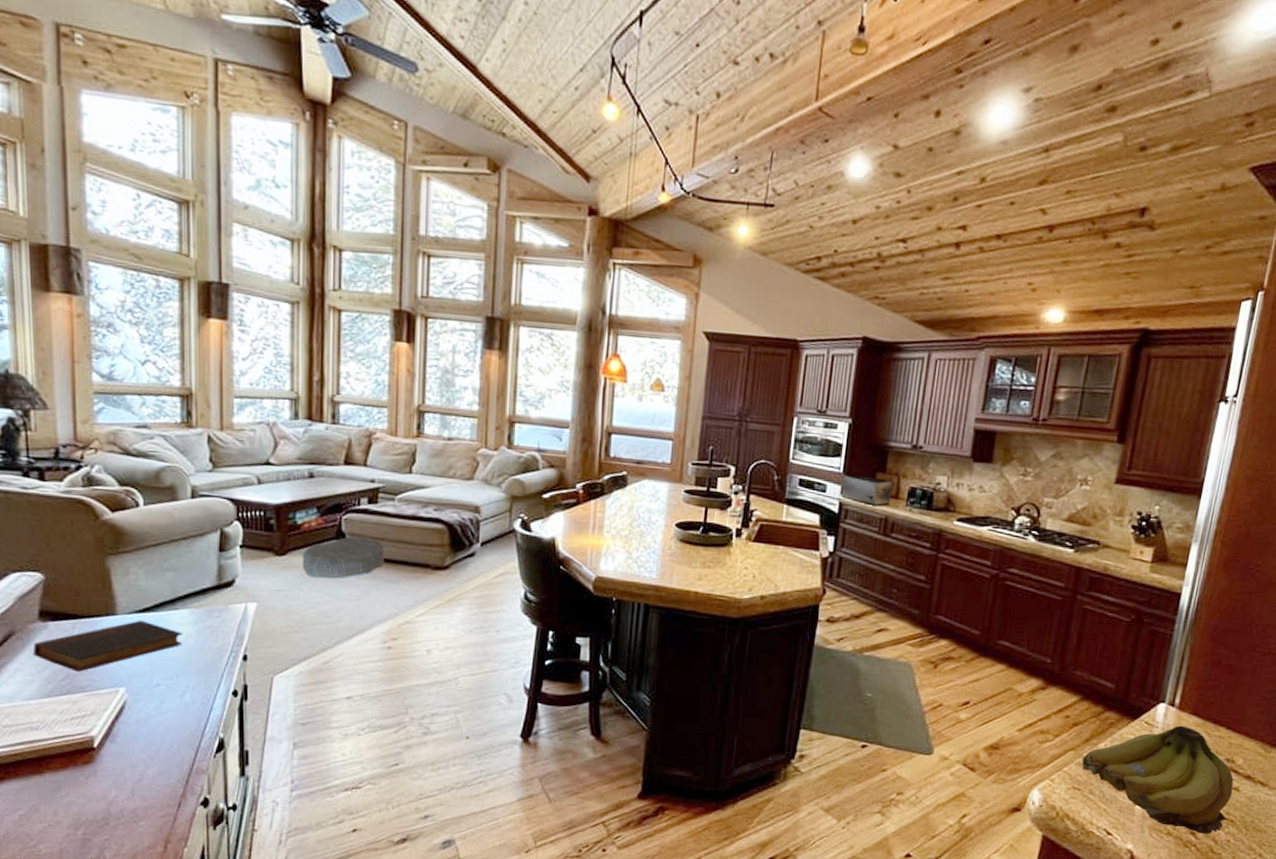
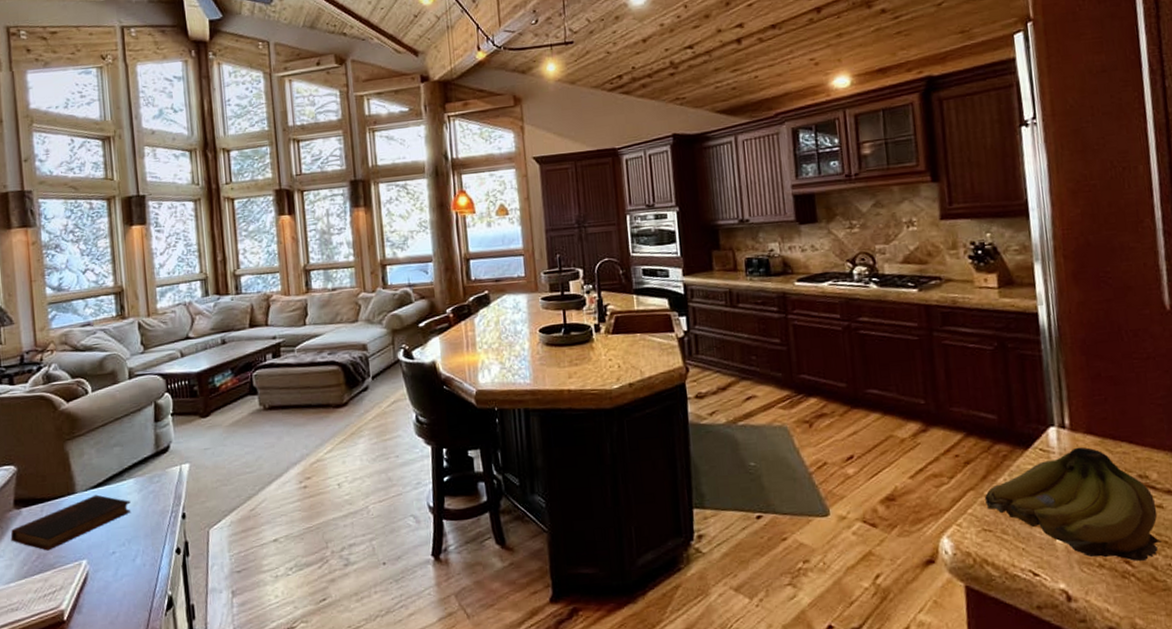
dog bed: present [301,537,384,579] -> none [222,390,292,433]
toaster: present [841,474,892,507] -> none [681,255,730,282]

